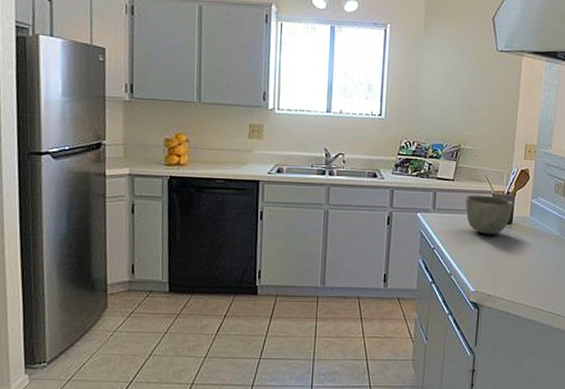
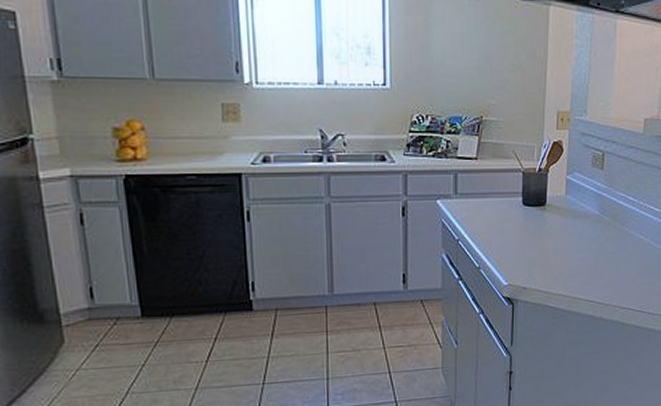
bowl: present [465,195,514,235] -> none [491,174,547,220]

